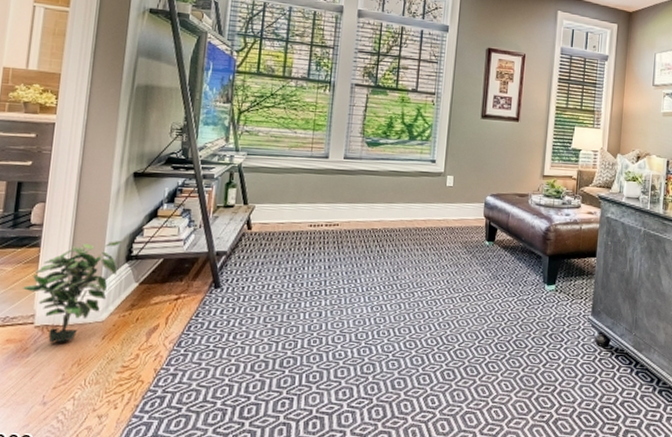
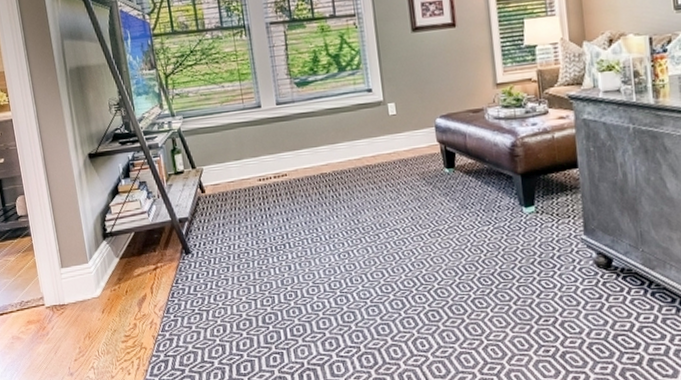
potted plant: present [23,240,123,343] -> none [27,220,99,321]

